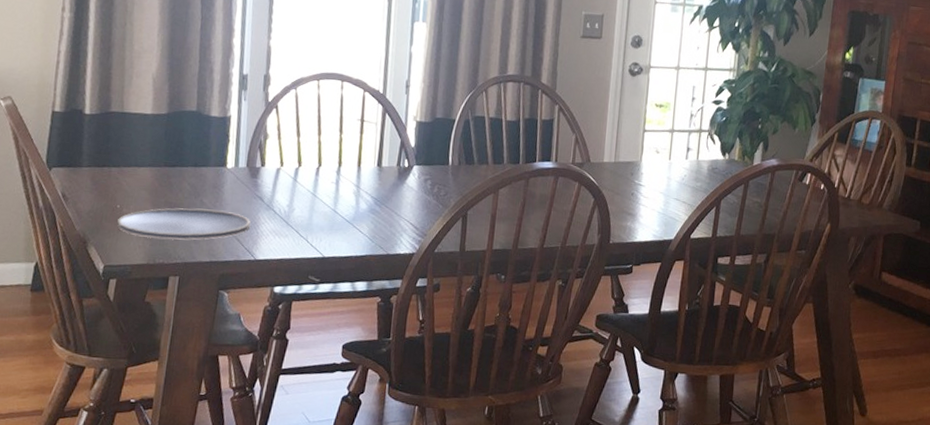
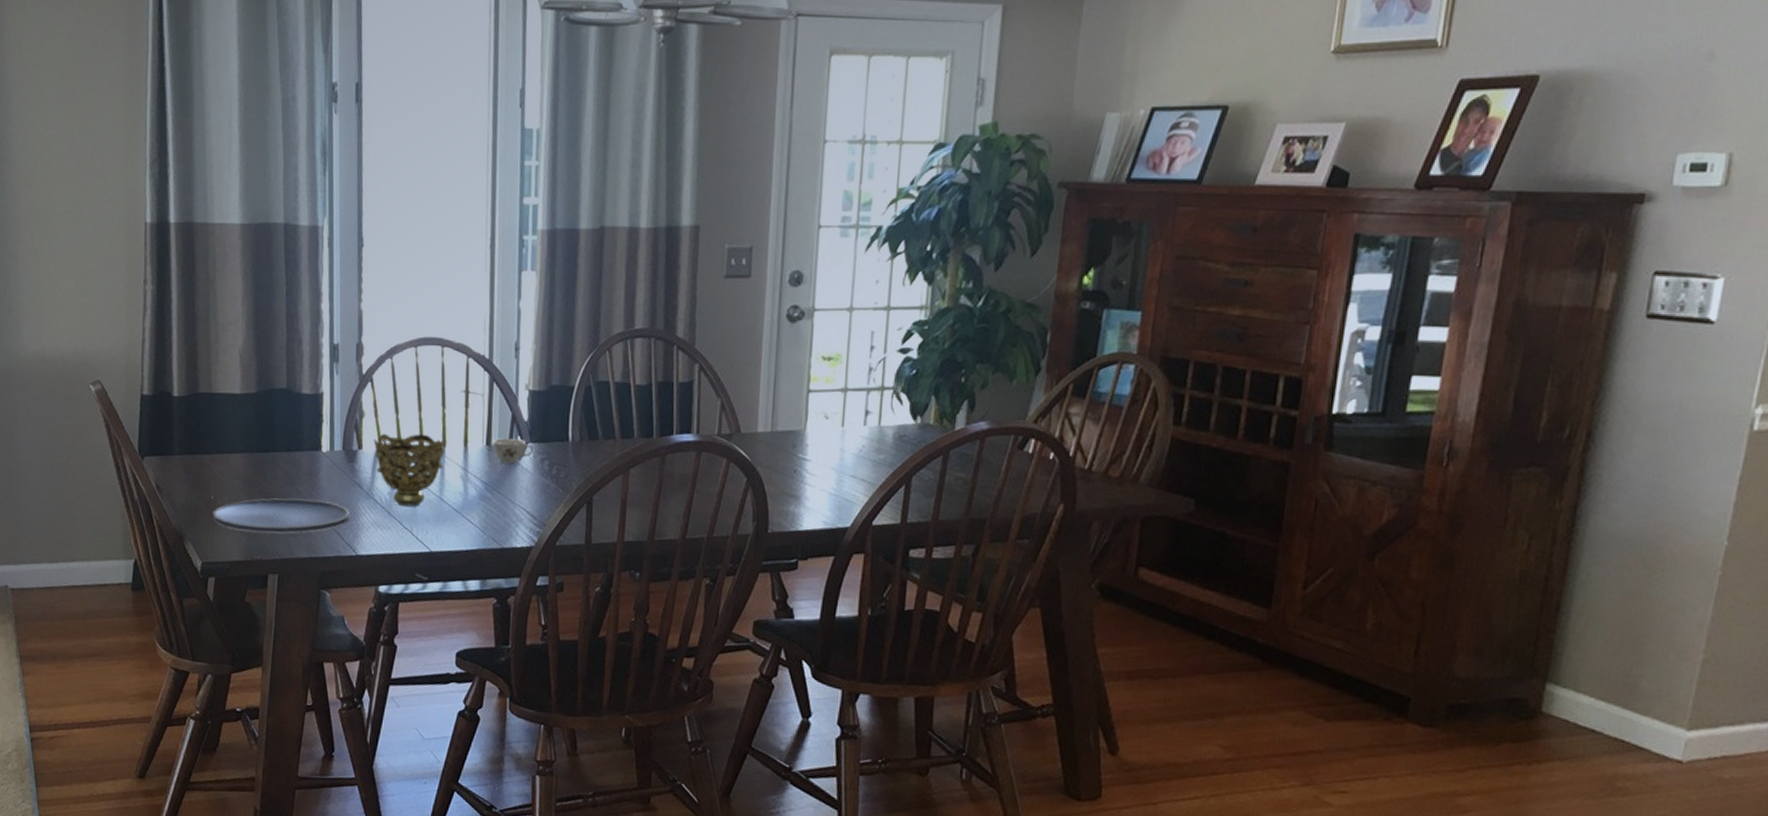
decorative bowl: none [275,154,342,217] -> present [373,433,446,506]
teacup: none [382,161,418,182] -> present [492,438,533,463]

